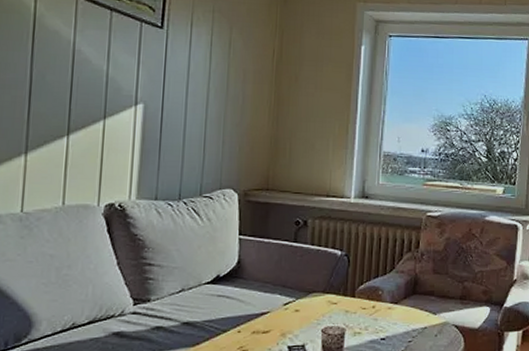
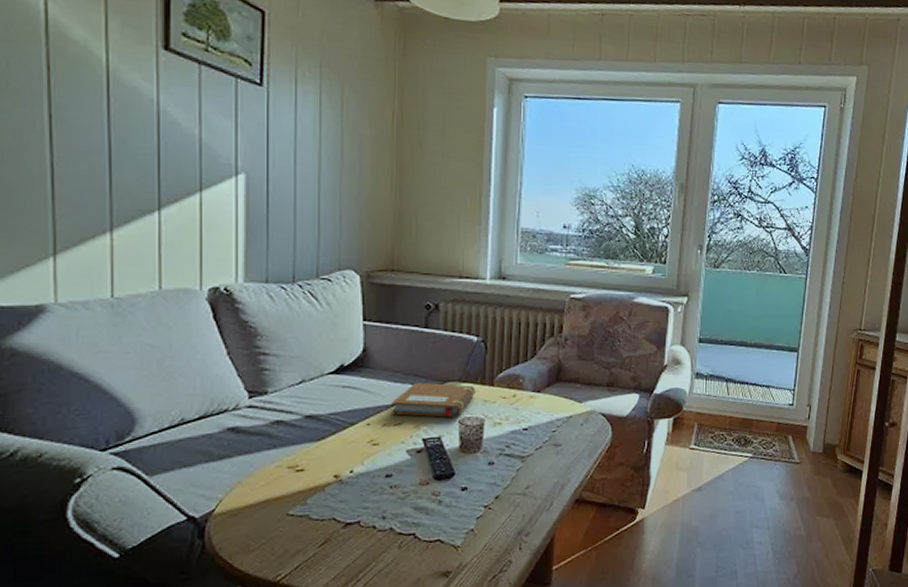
notebook: none [260,292,338,326] -> present [390,382,475,417]

